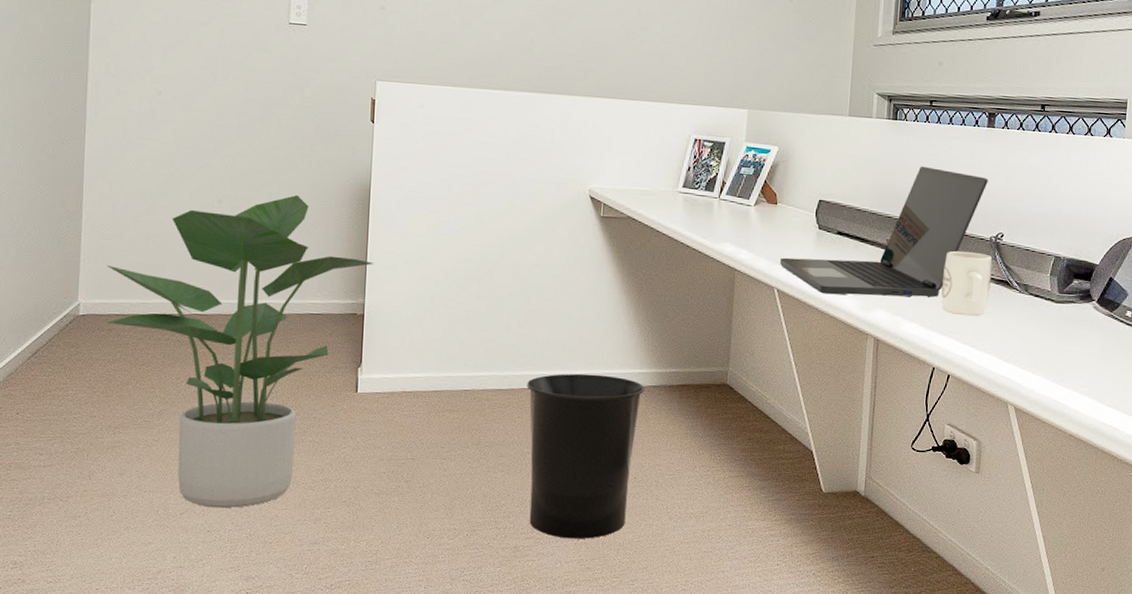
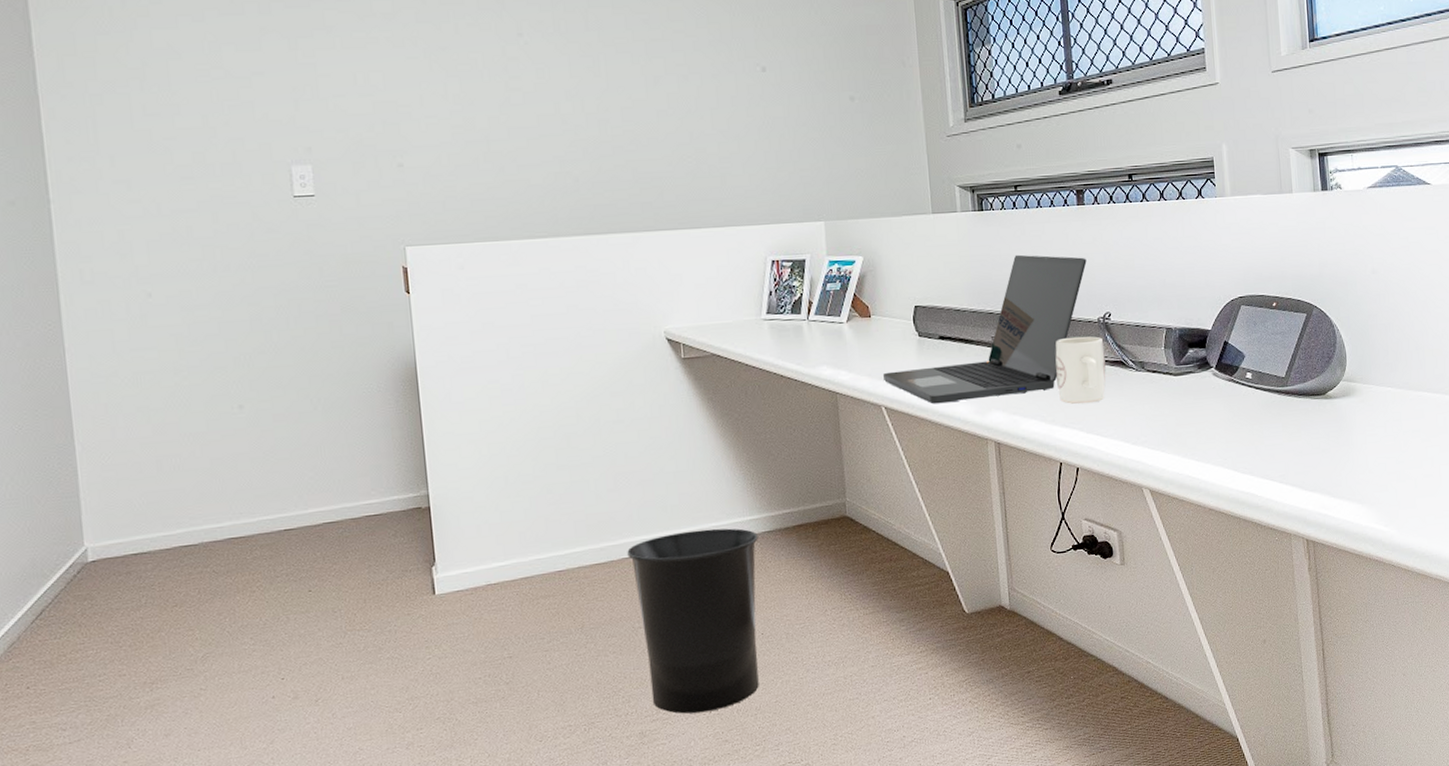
potted plant: present [107,195,374,508] -> none [114,386,433,754]

